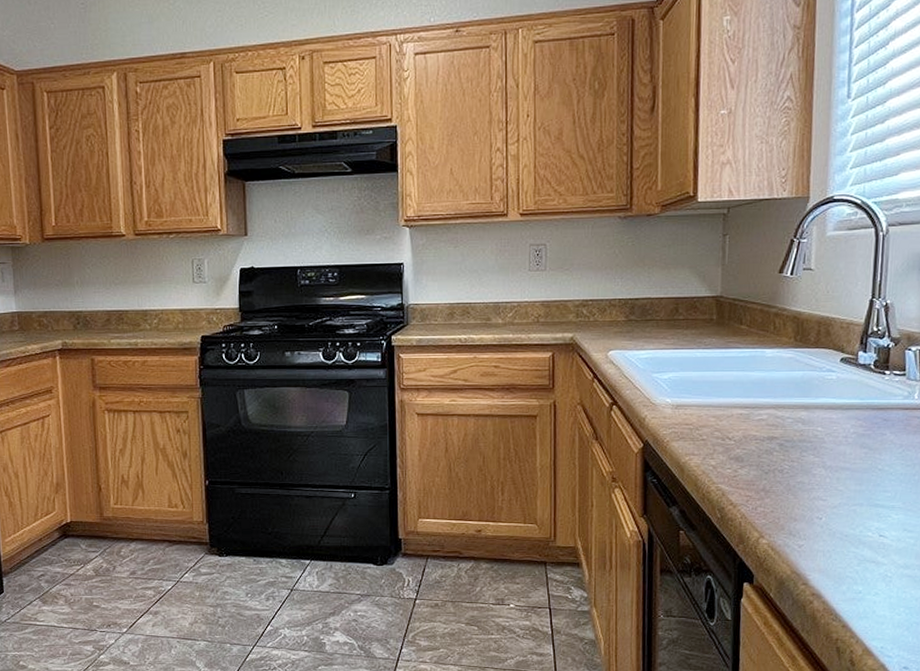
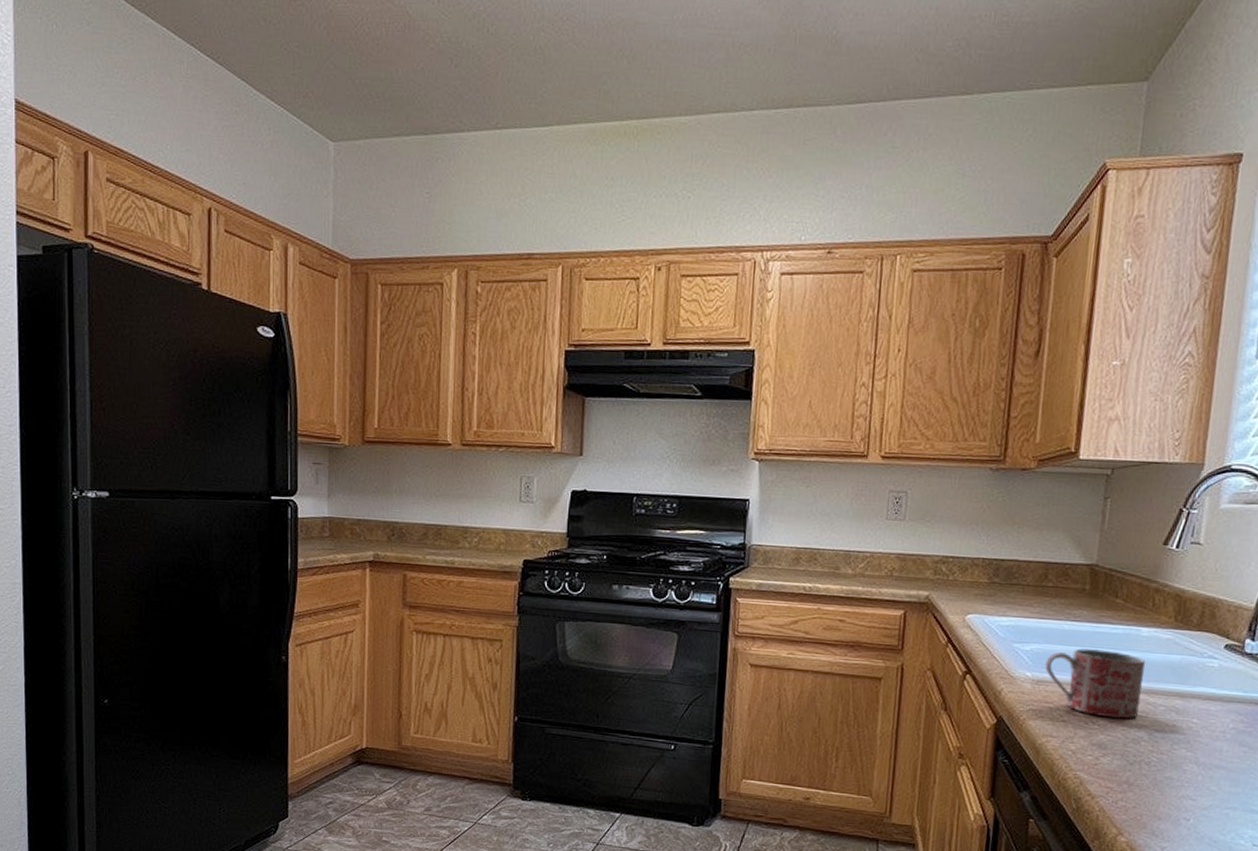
mug: none [683,372,772,433] -> present [1045,648,1146,719]

